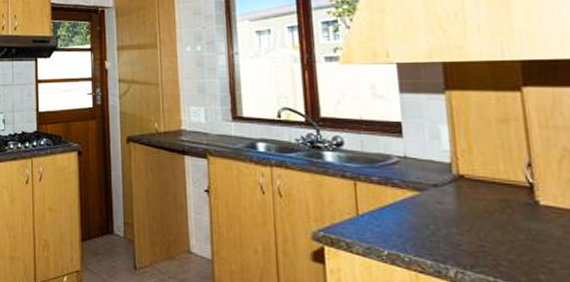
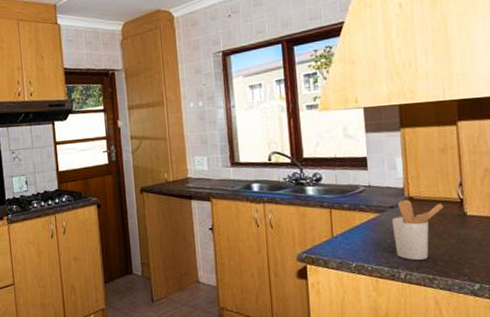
utensil holder: none [435,177,506,257] -> present [391,199,443,261]

